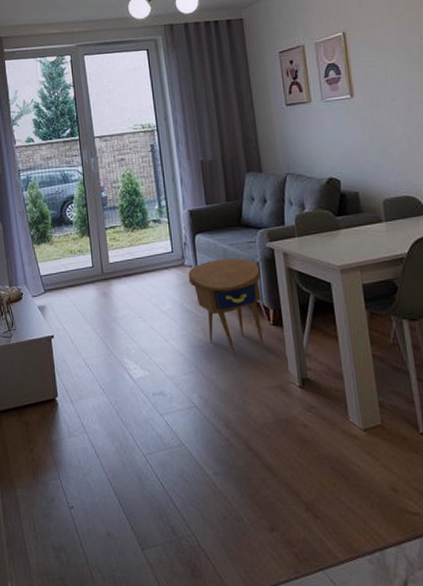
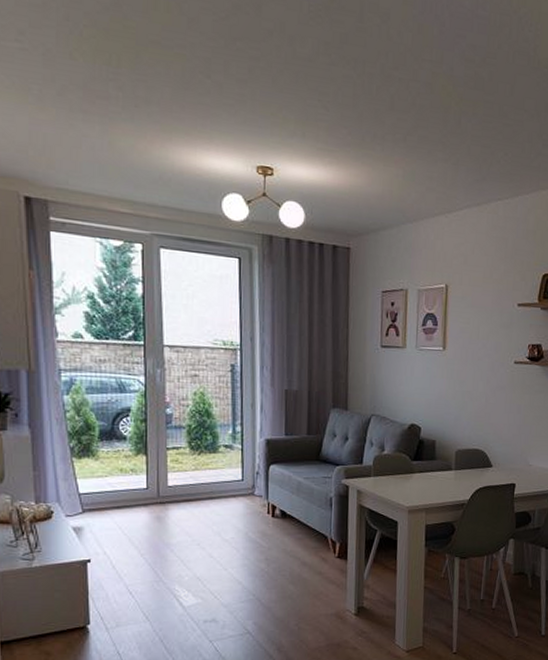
side table: present [188,258,264,352] -> none [256,491,333,582]

